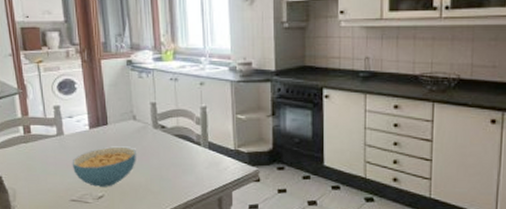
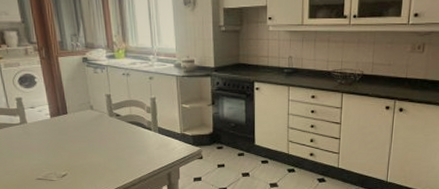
cereal bowl: present [72,146,136,187] -> none [36,132,95,167]

